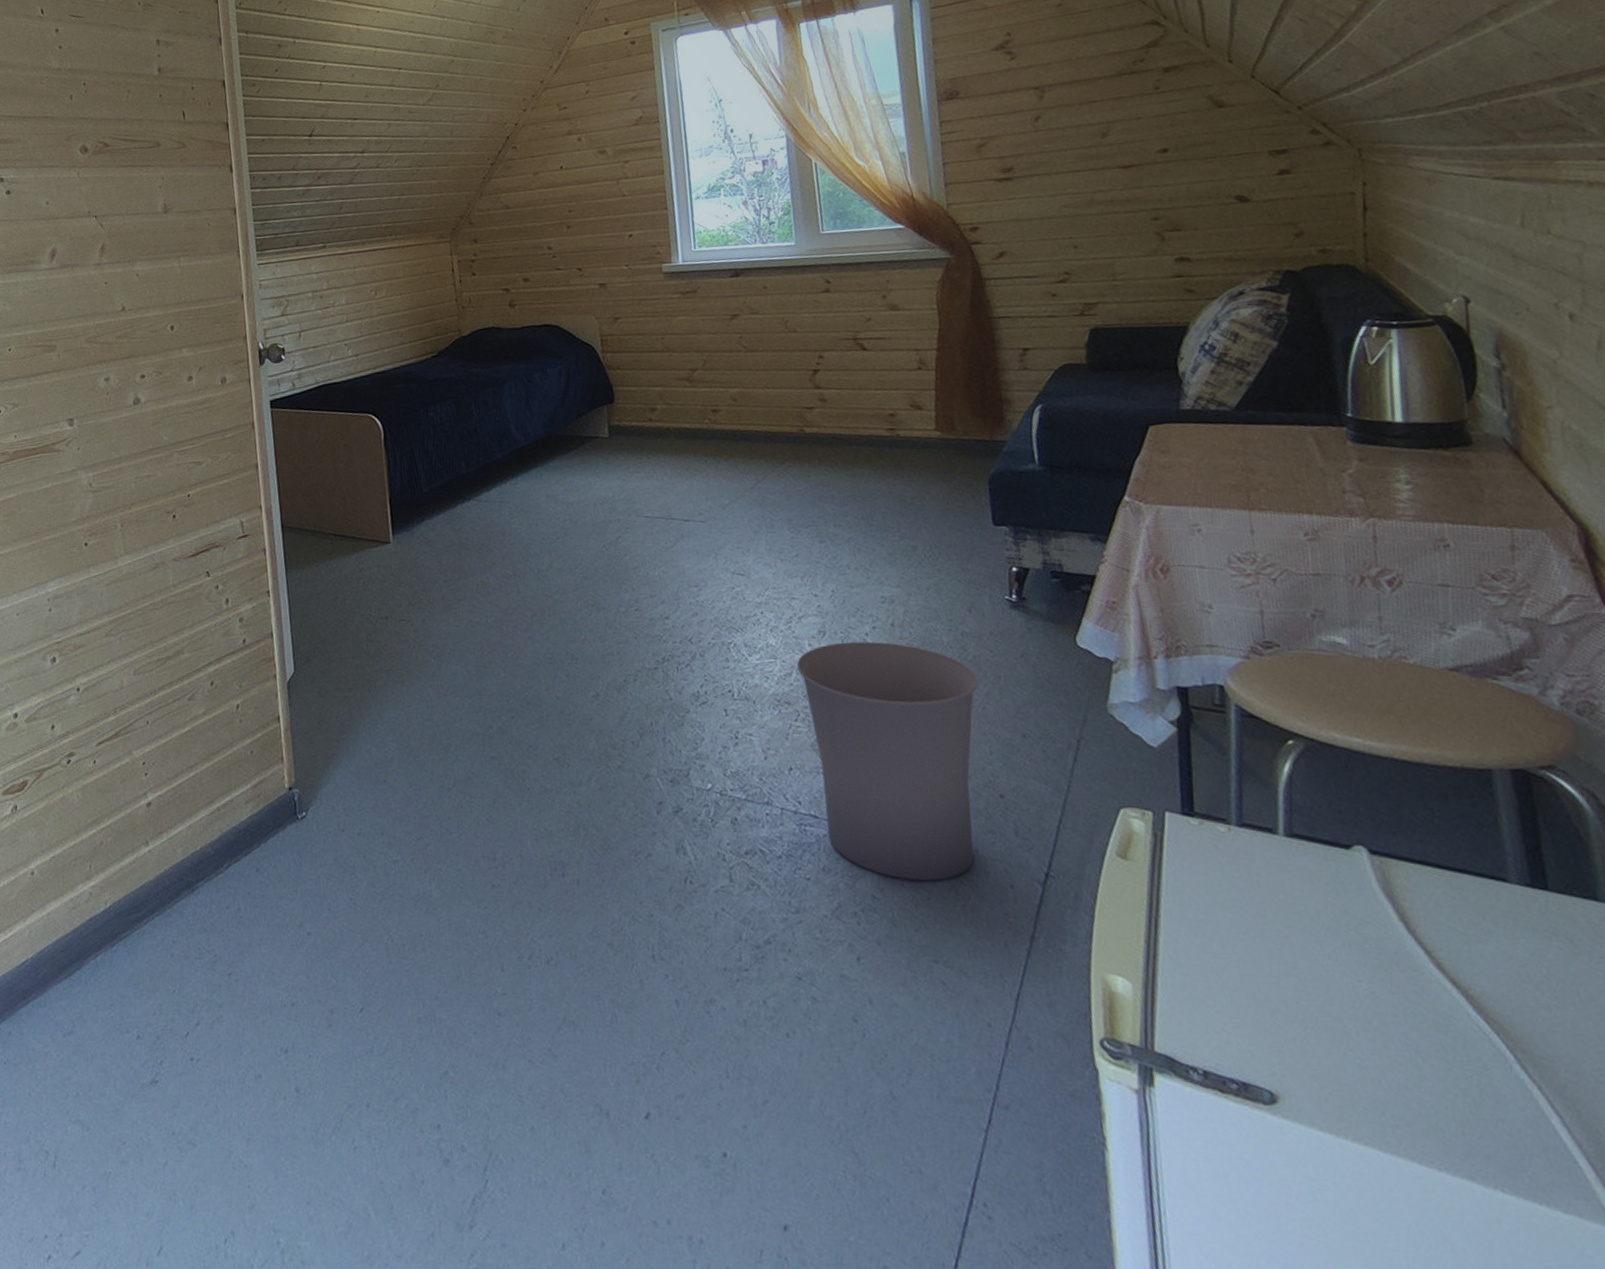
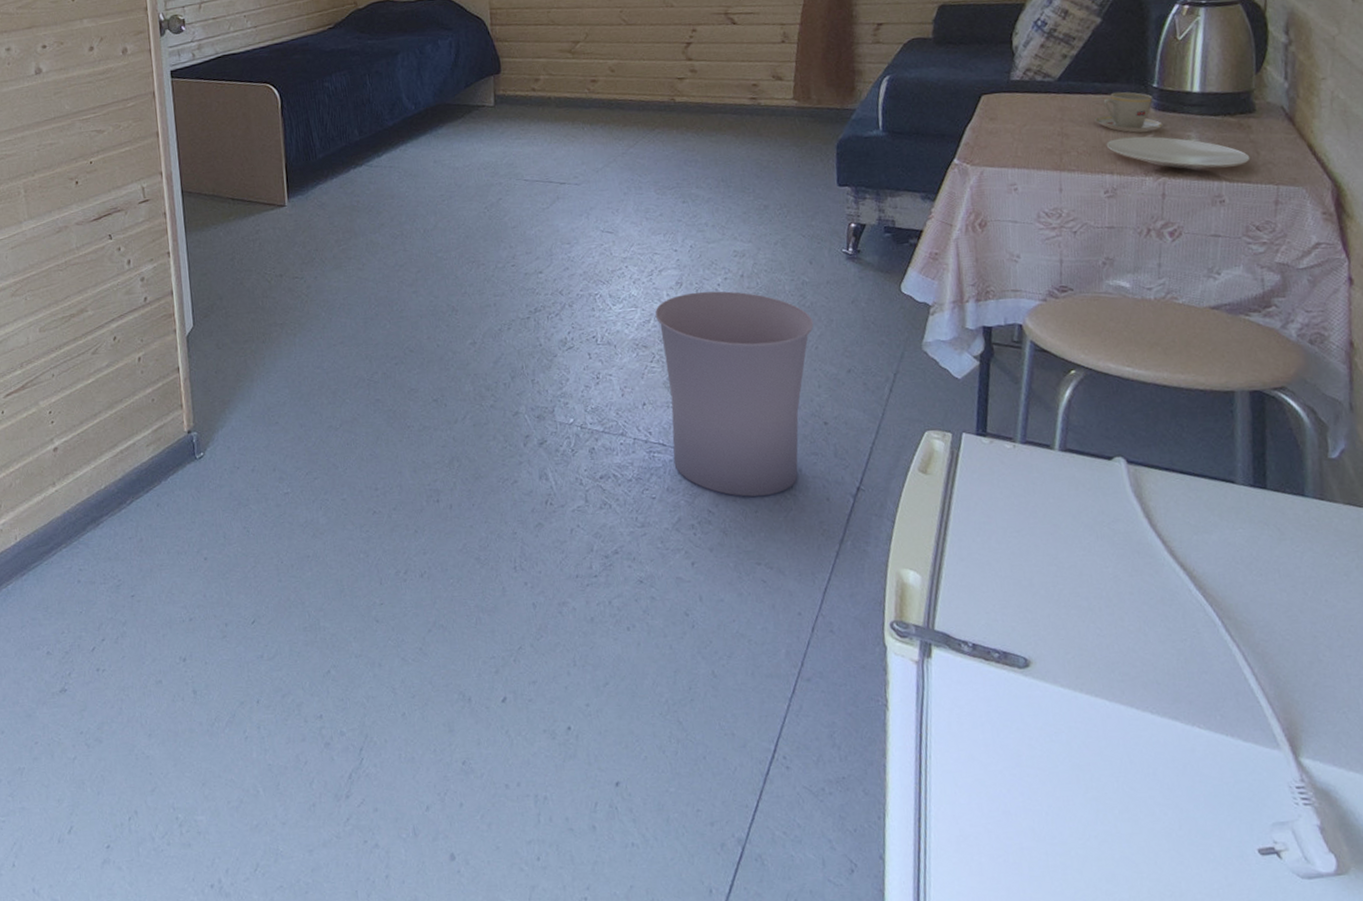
teacup: none [1282,422,1366,468] -> present [1094,91,1164,133]
plate: none [1299,471,1474,509] -> present [1106,136,1250,169]

